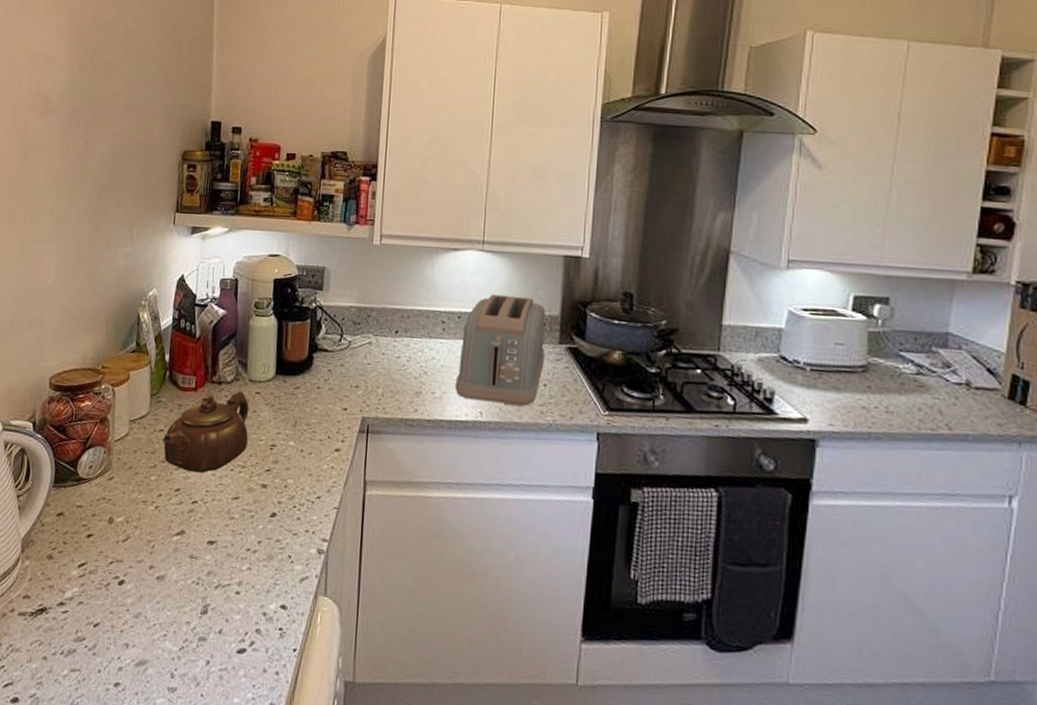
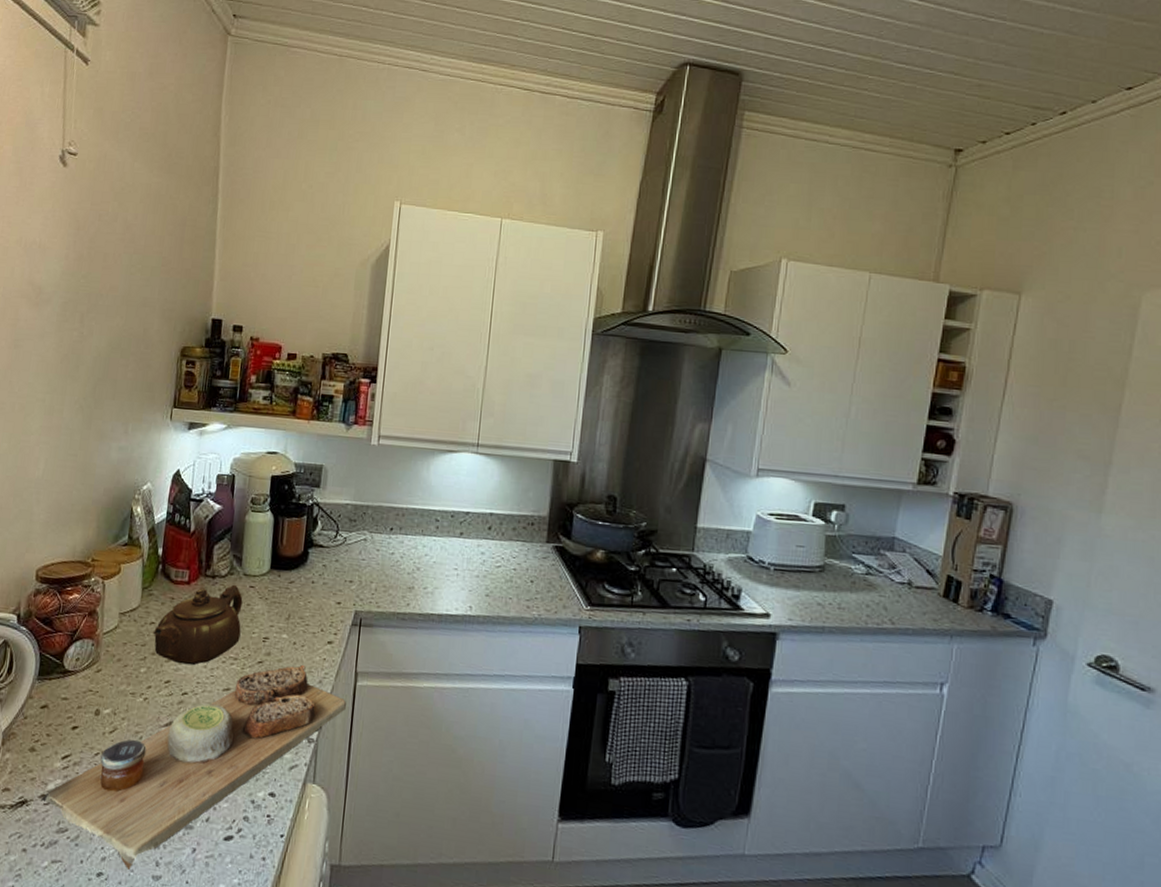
cutting board: none [58,472,356,681] -> present [40,664,346,870]
toaster: present [455,294,546,406] -> none [446,495,535,601]

